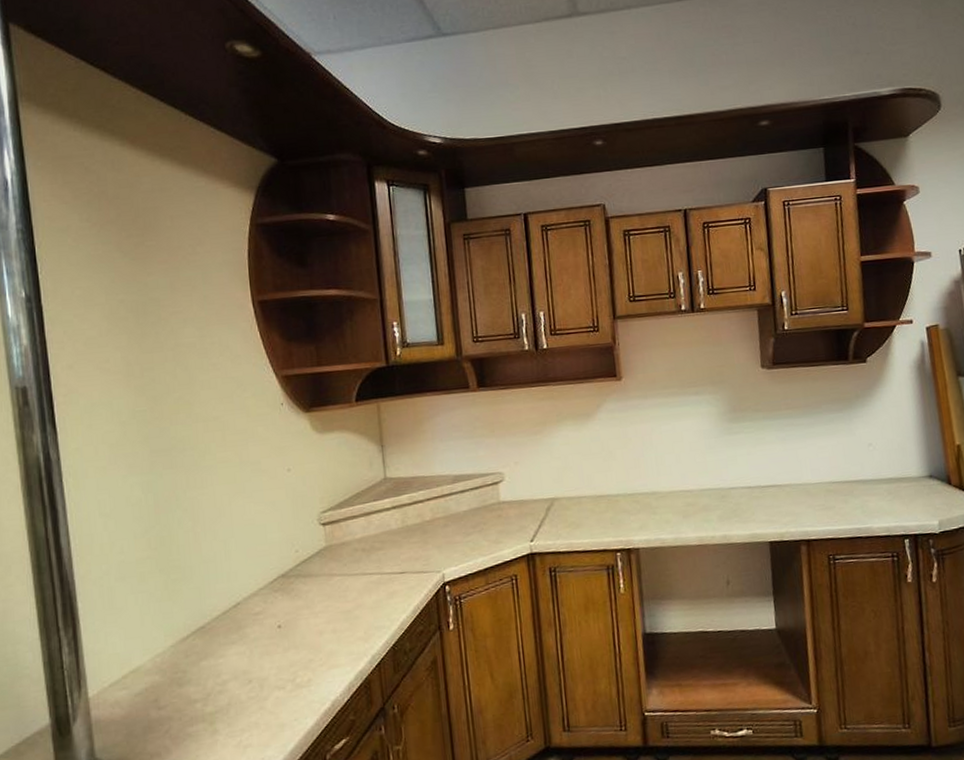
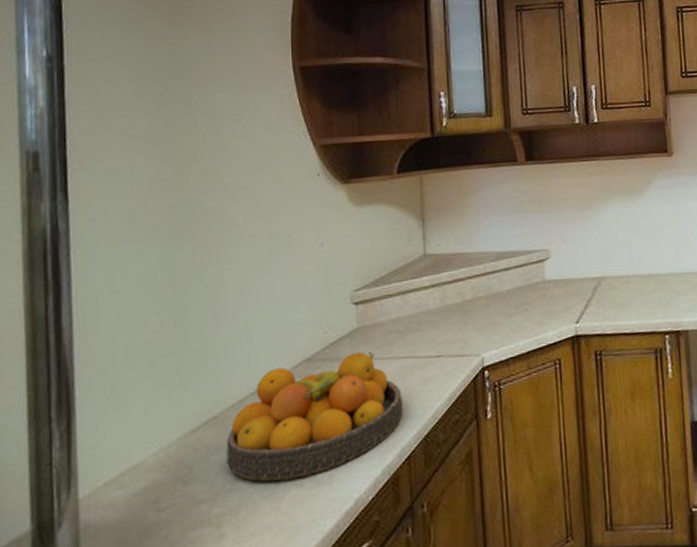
fruit bowl: none [214,568,372,685] -> present [227,351,403,482]

